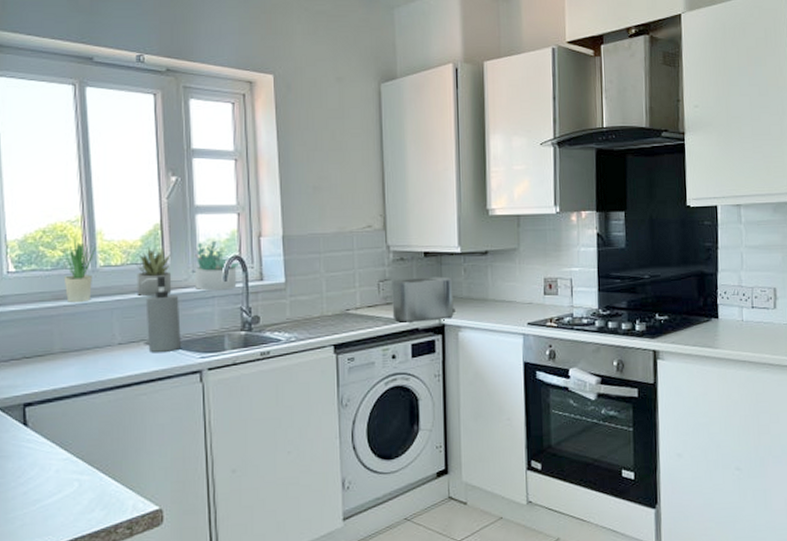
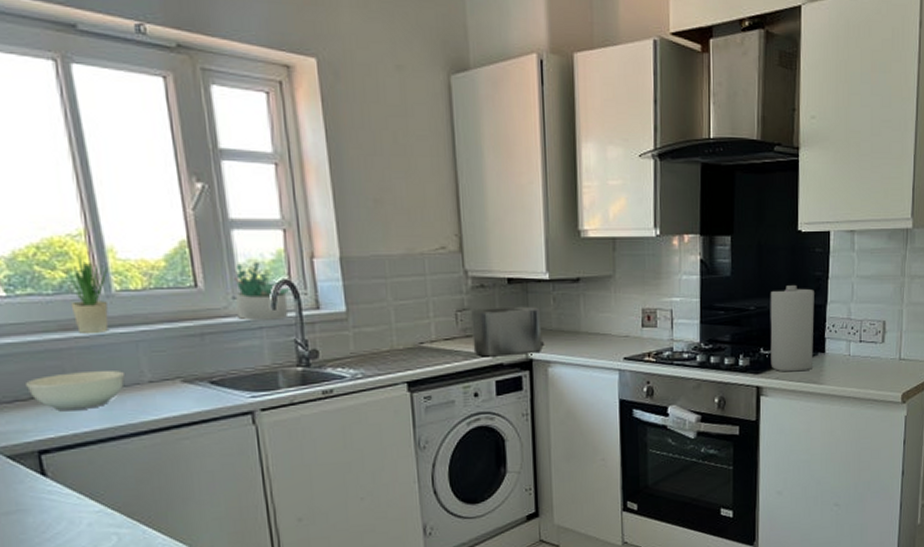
bowl: none [20,334,101,369] -> present [24,371,126,412]
succulent plant: present [135,248,172,297] -> none [160,269,210,327]
soap dispenser: present [141,276,181,352] -> none [170,304,226,391]
paper towel holder: none [663,255,707,337] -> present [770,285,815,372]

